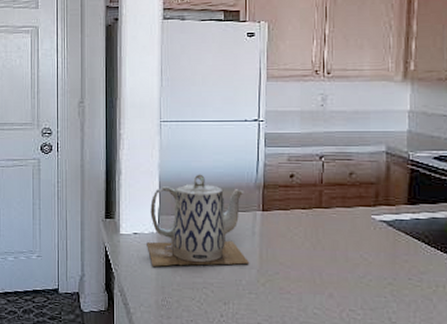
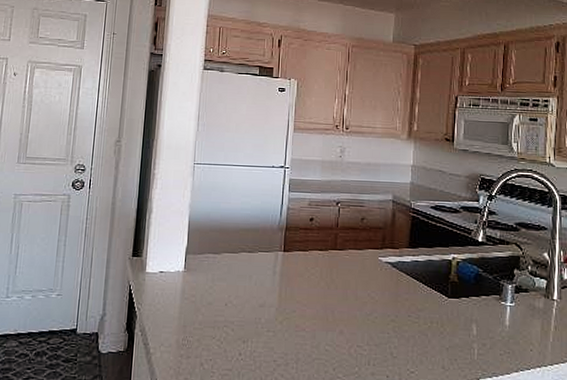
teapot: present [147,174,250,267] -> none [172,215,270,305]

